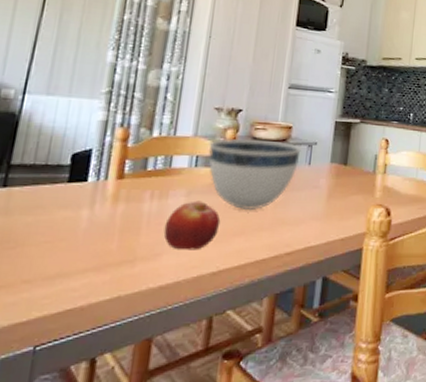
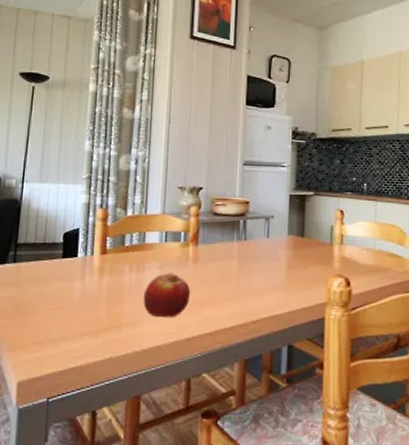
bowl: present [208,138,301,211] -> none [175,214,259,282]

